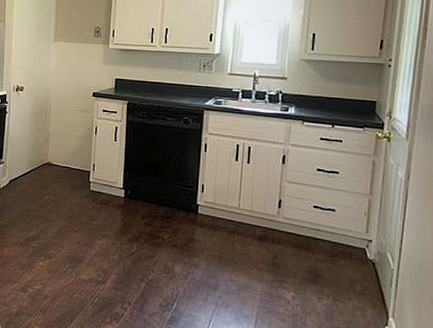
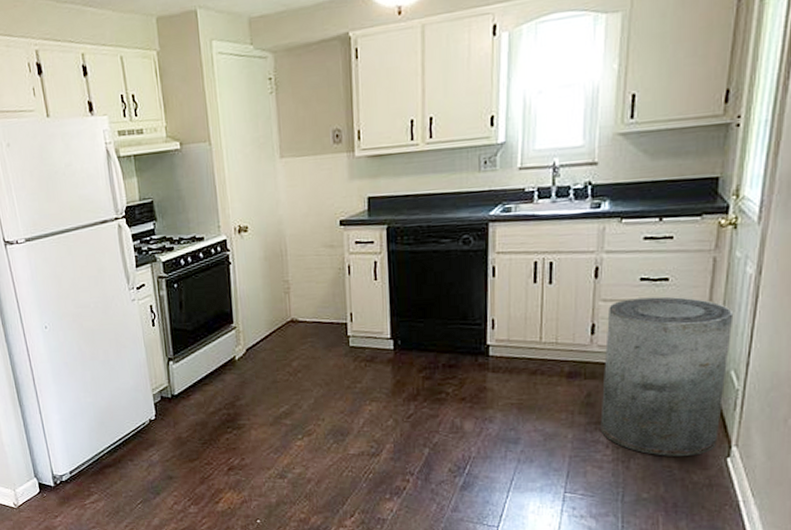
trash can: none [283,183,389,321] -> present [600,296,734,456]

